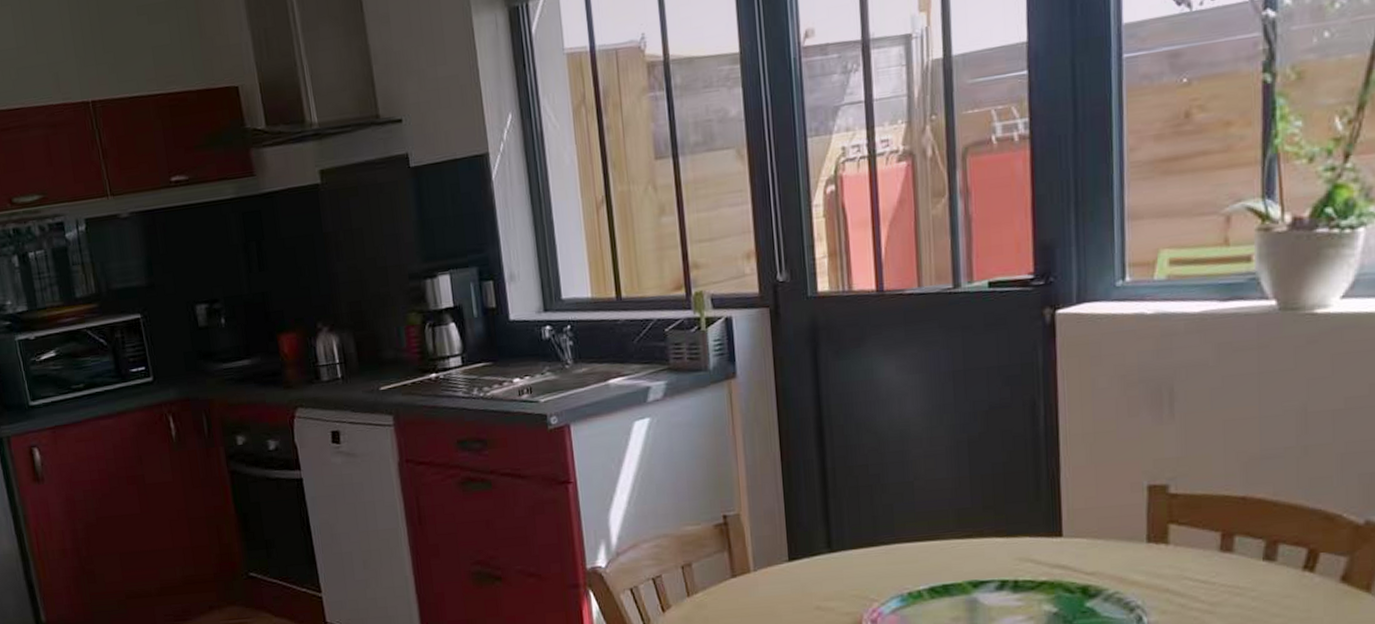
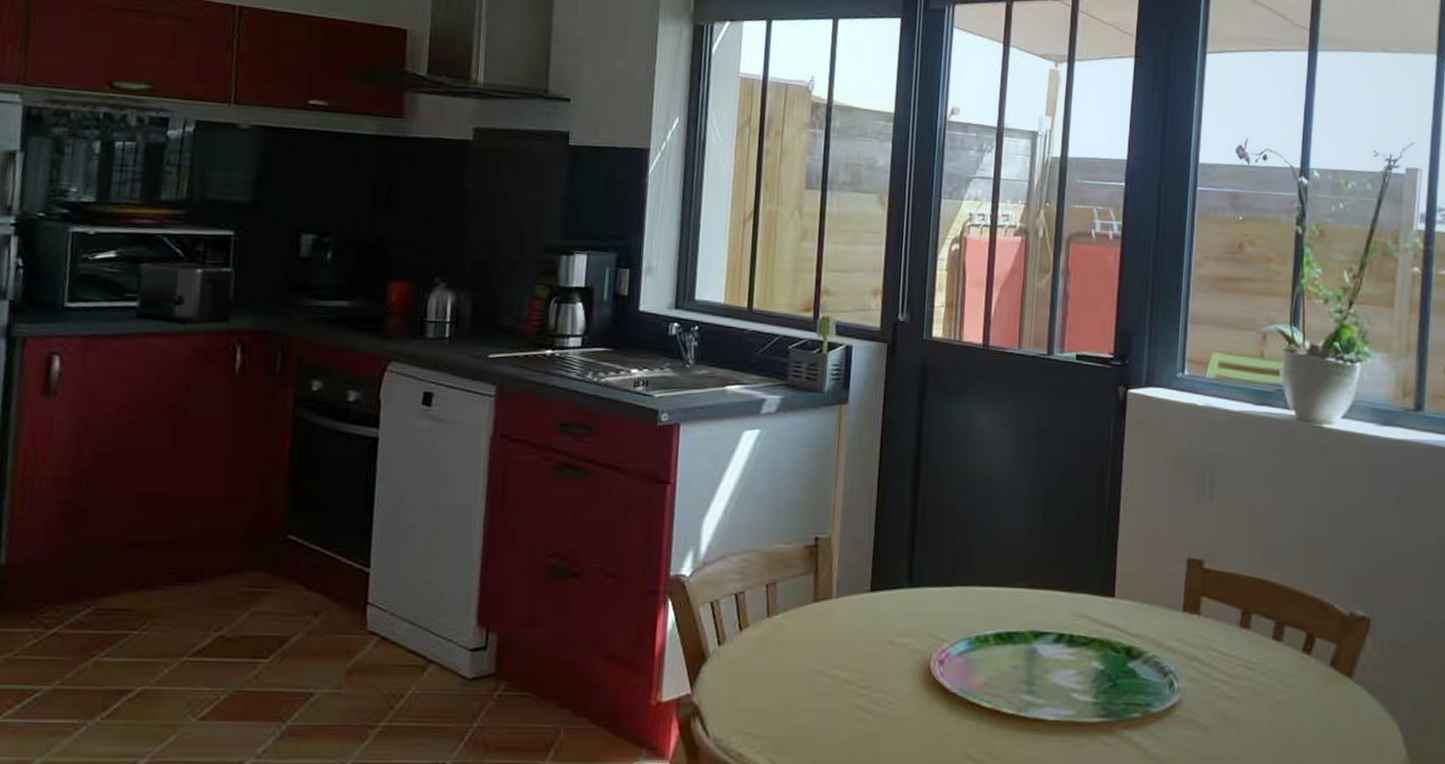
toaster: none [74,346,159,407] -> present [135,261,236,326]

